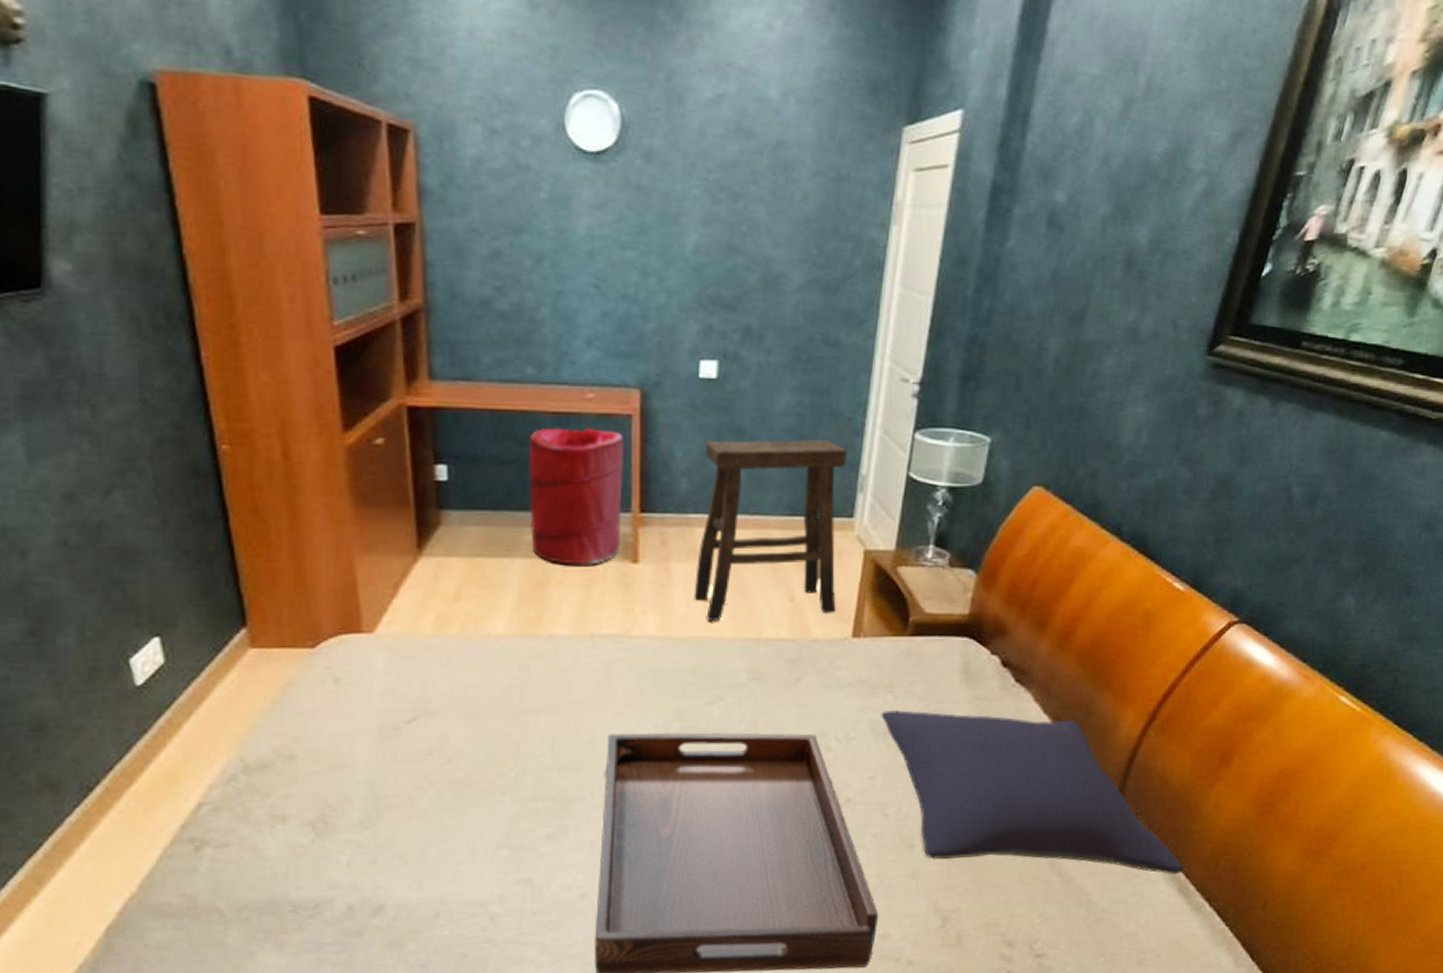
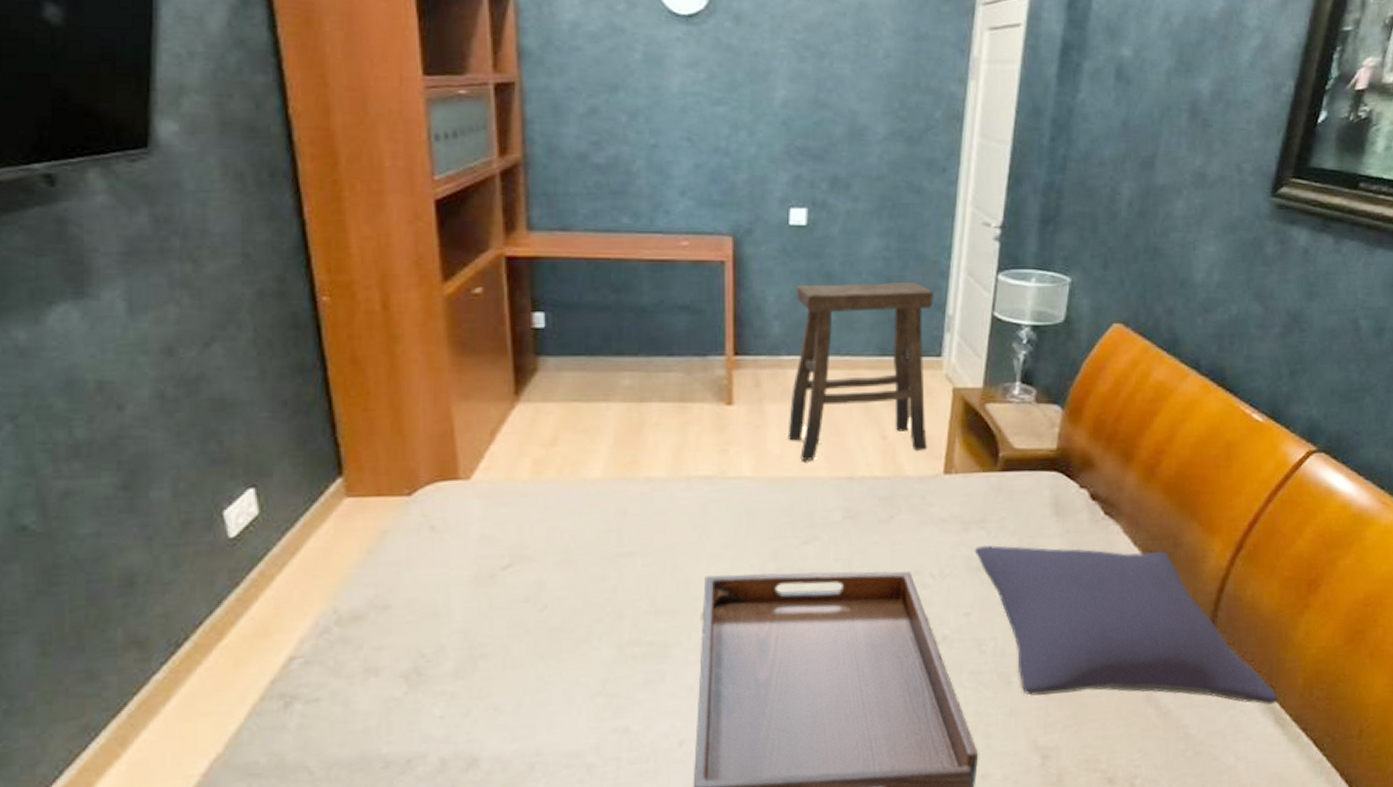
laundry hamper: present [528,427,625,565] -> none [624,274,718,408]

